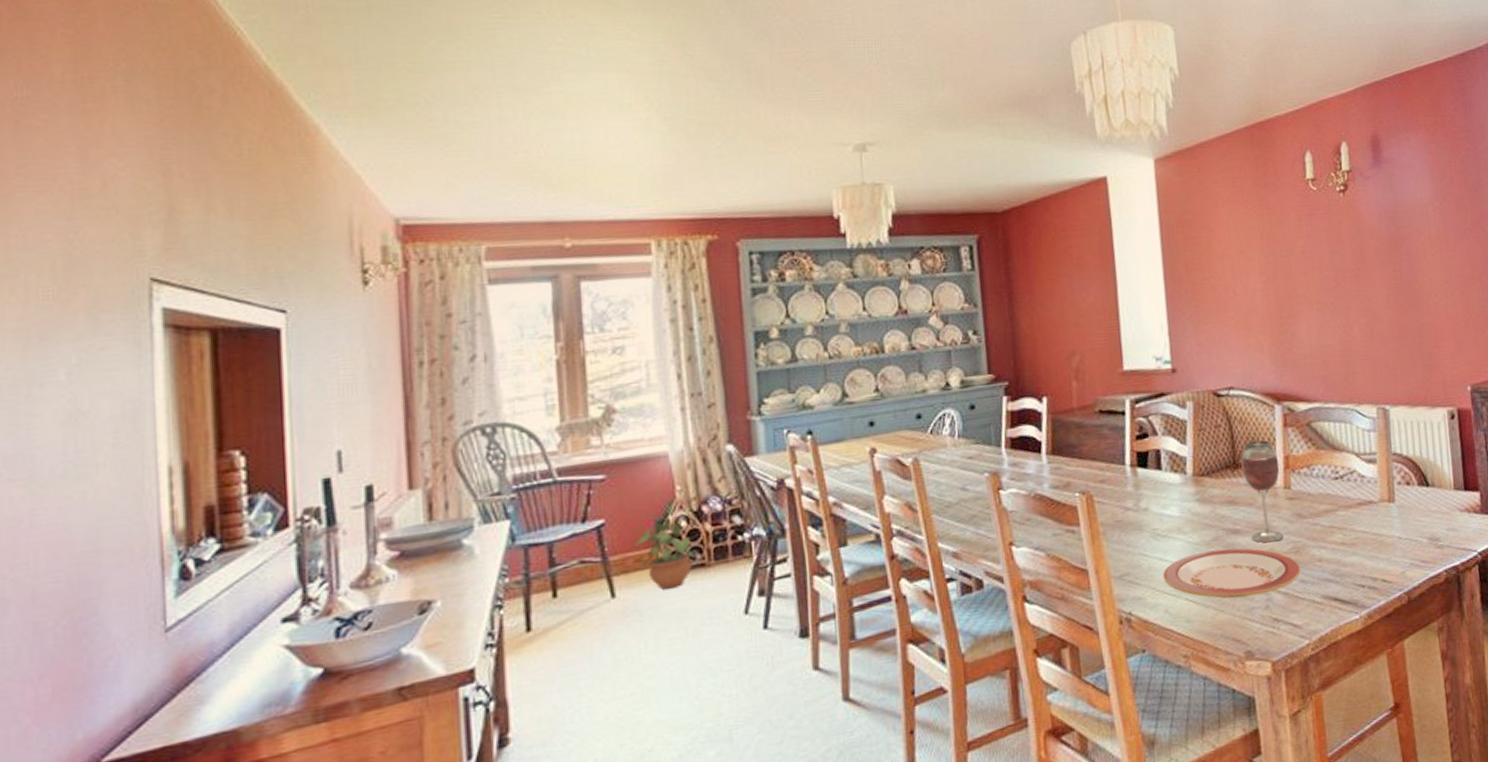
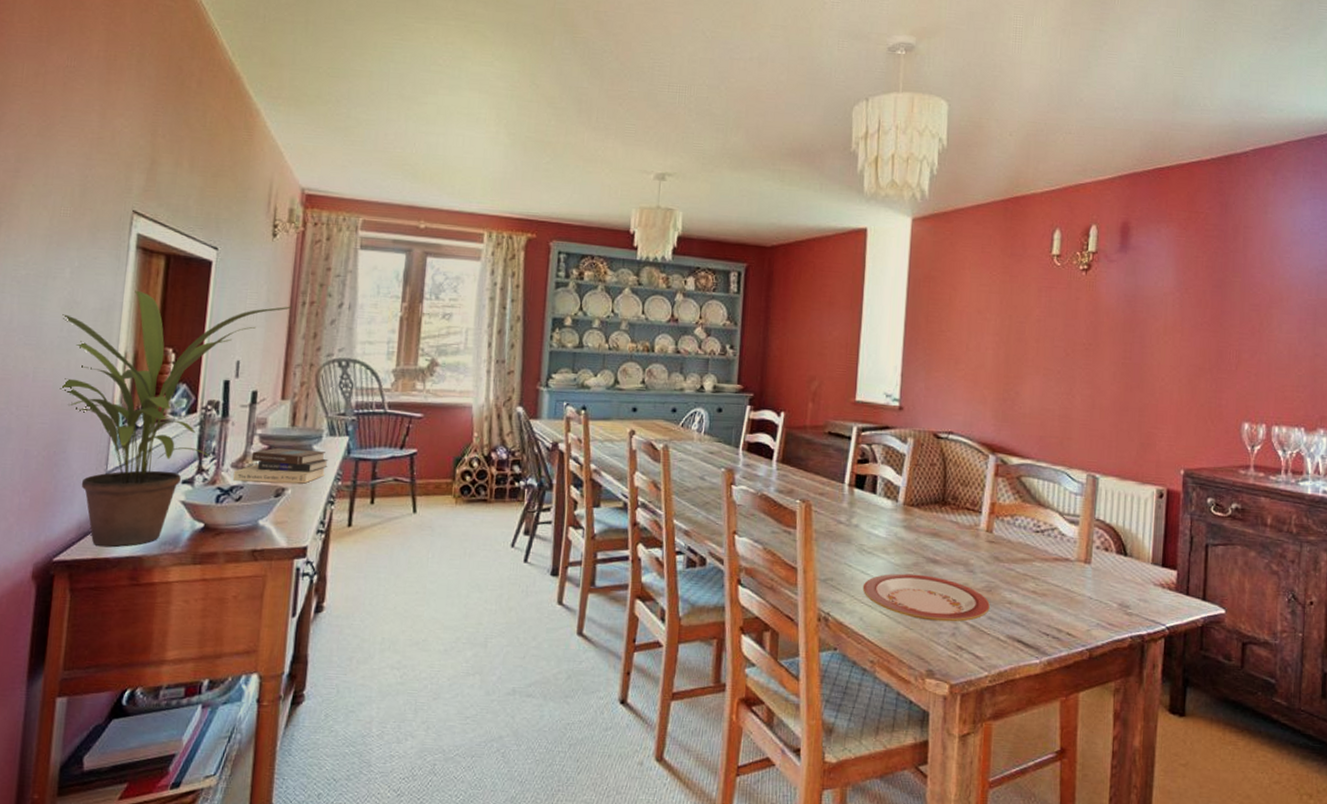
potted plant: none [63,369,406,729] -> present [60,290,293,548]
books: none [354,545,487,606] -> present [232,447,328,484]
potted plant: present [634,516,694,590] -> none [436,456,480,515]
wineglass: present [1241,440,1284,543] -> none [949,483,985,578]

